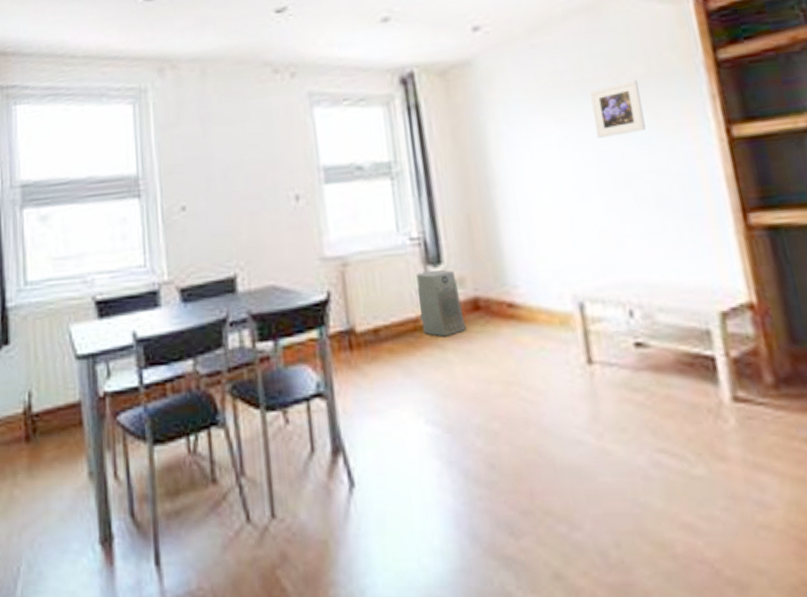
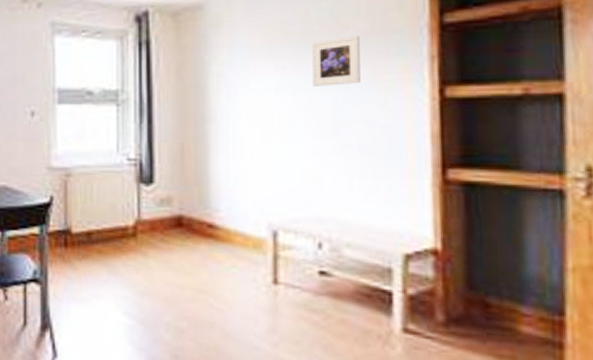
air purifier: present [416,269,466,337] -> none [129,188,168,246]

